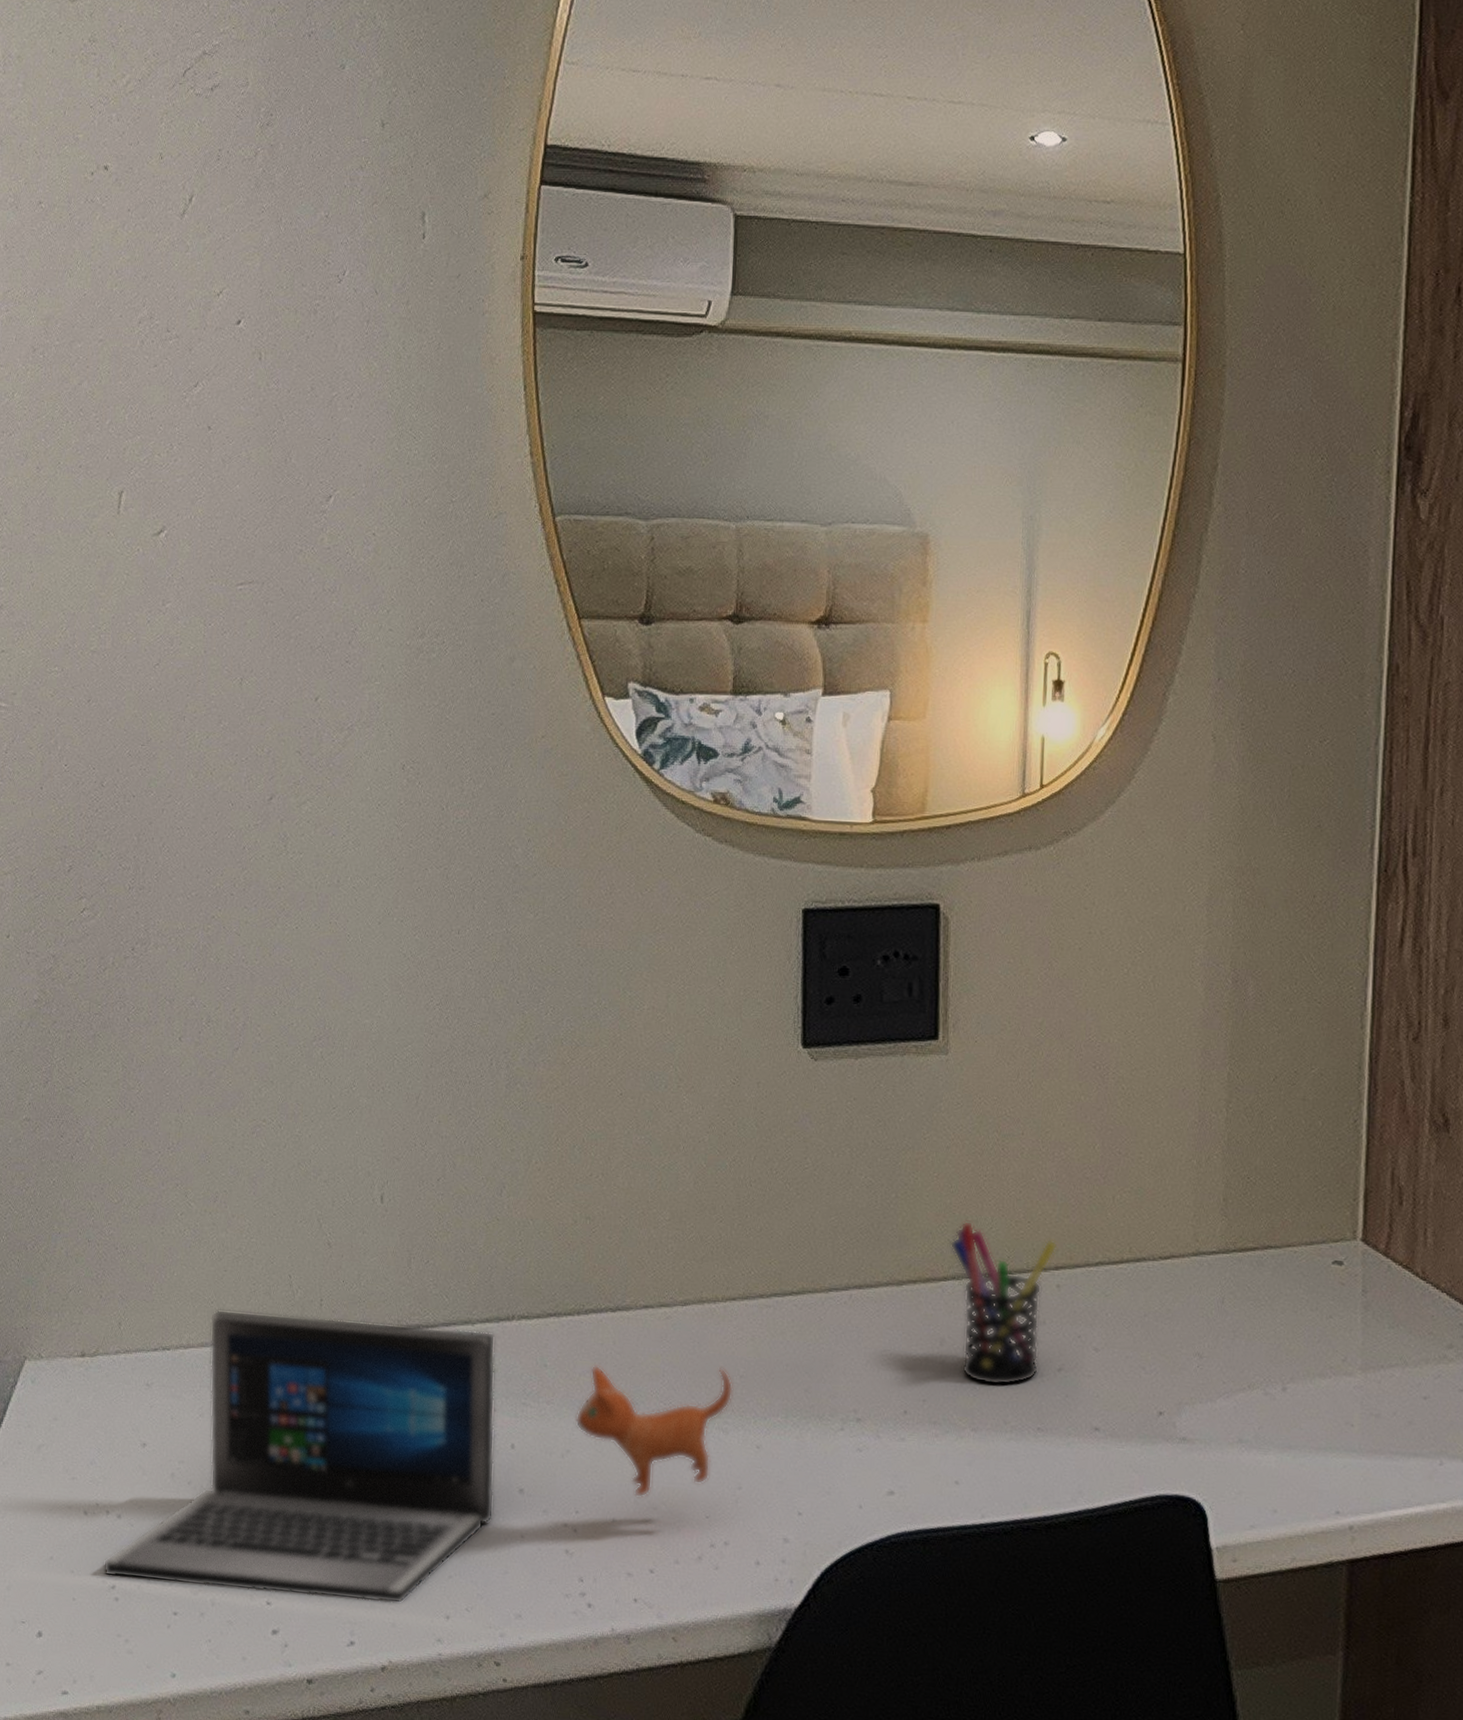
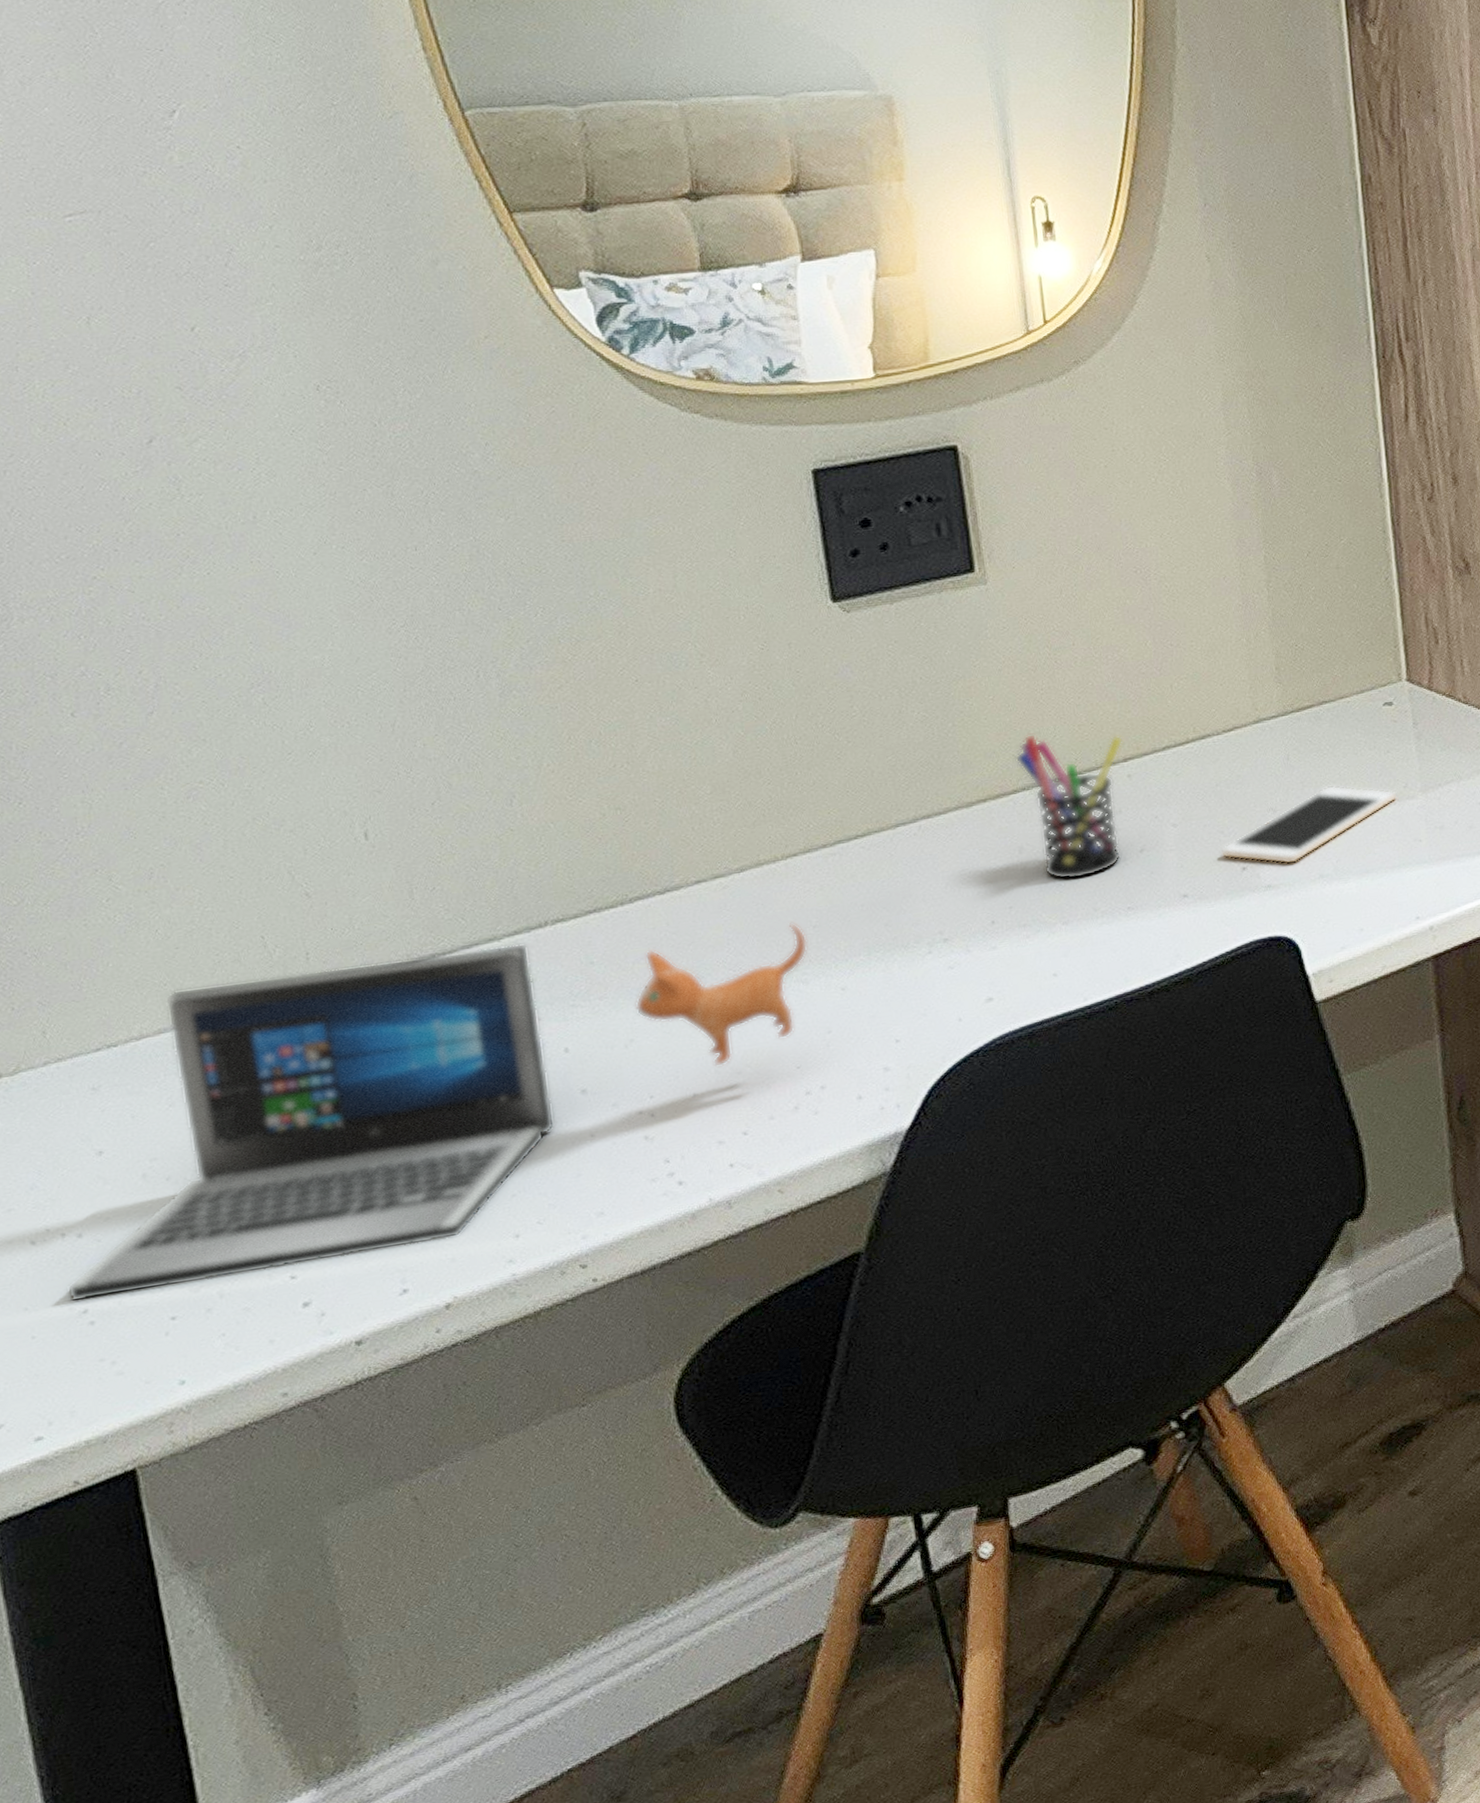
cell phone: none [1139,1341,1335,1420] -> present [1220,785,1399,865]

